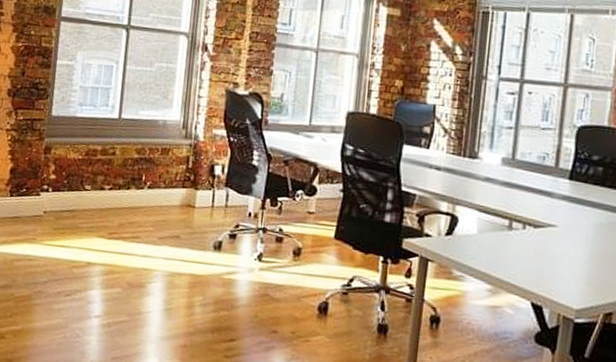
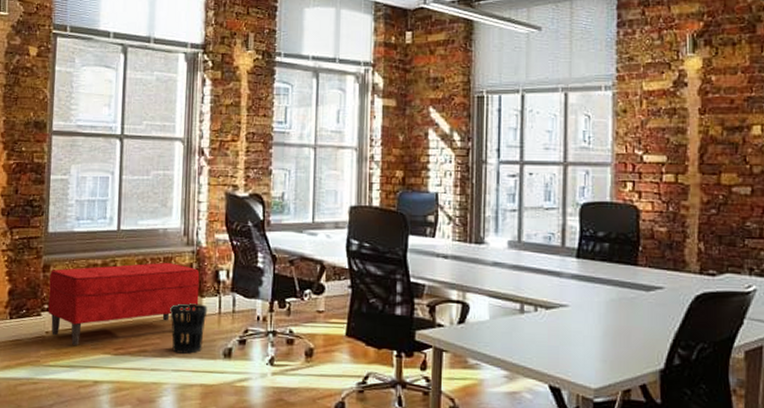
bench: none [47,151,196,227] -> present [48,262,200,345]
wastebasket: none [164,194,201,244] -> present [170,303,208,354]

